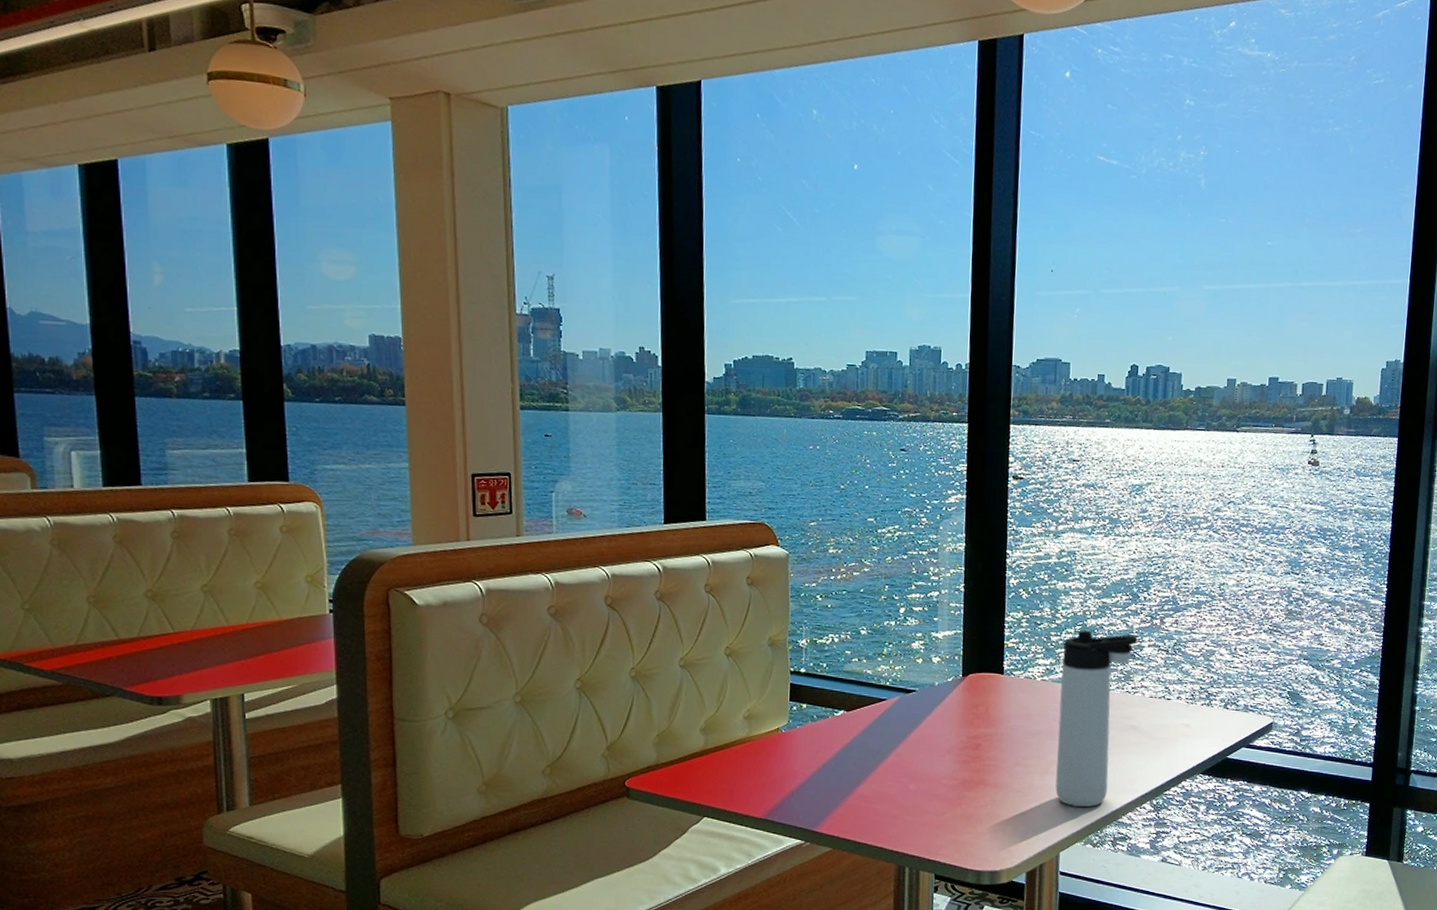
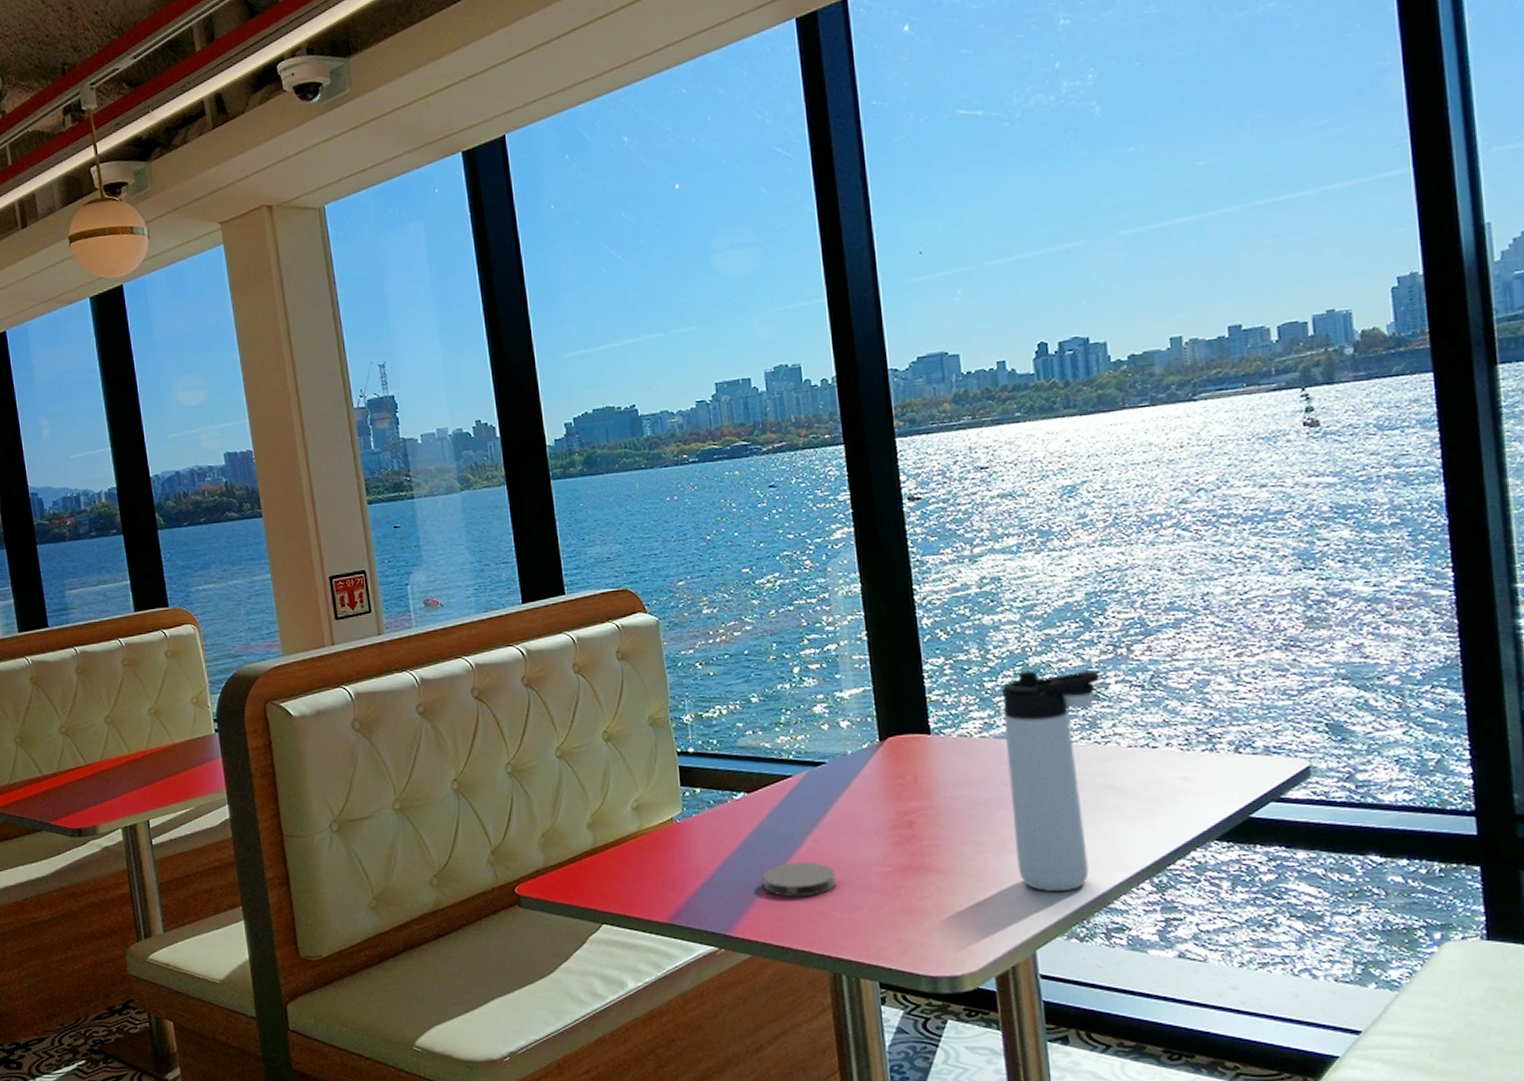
coaster: none [850,772,912,802] -> present [762,862,836,898]

